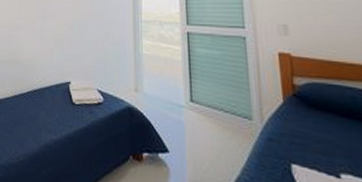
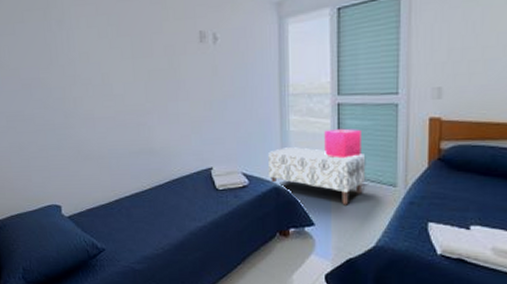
bench: none [123,69,220,134] -> present [268,147,366,205]
storage bin: none [175,55,213,86] -> present [324,128,361,159]

